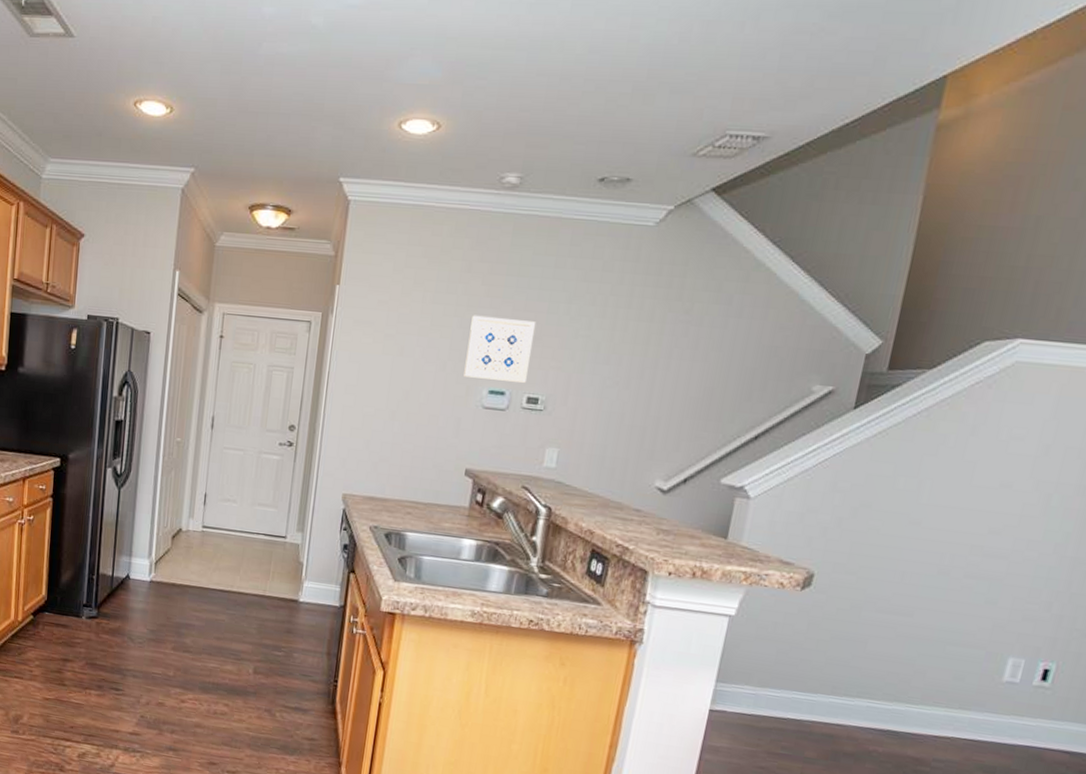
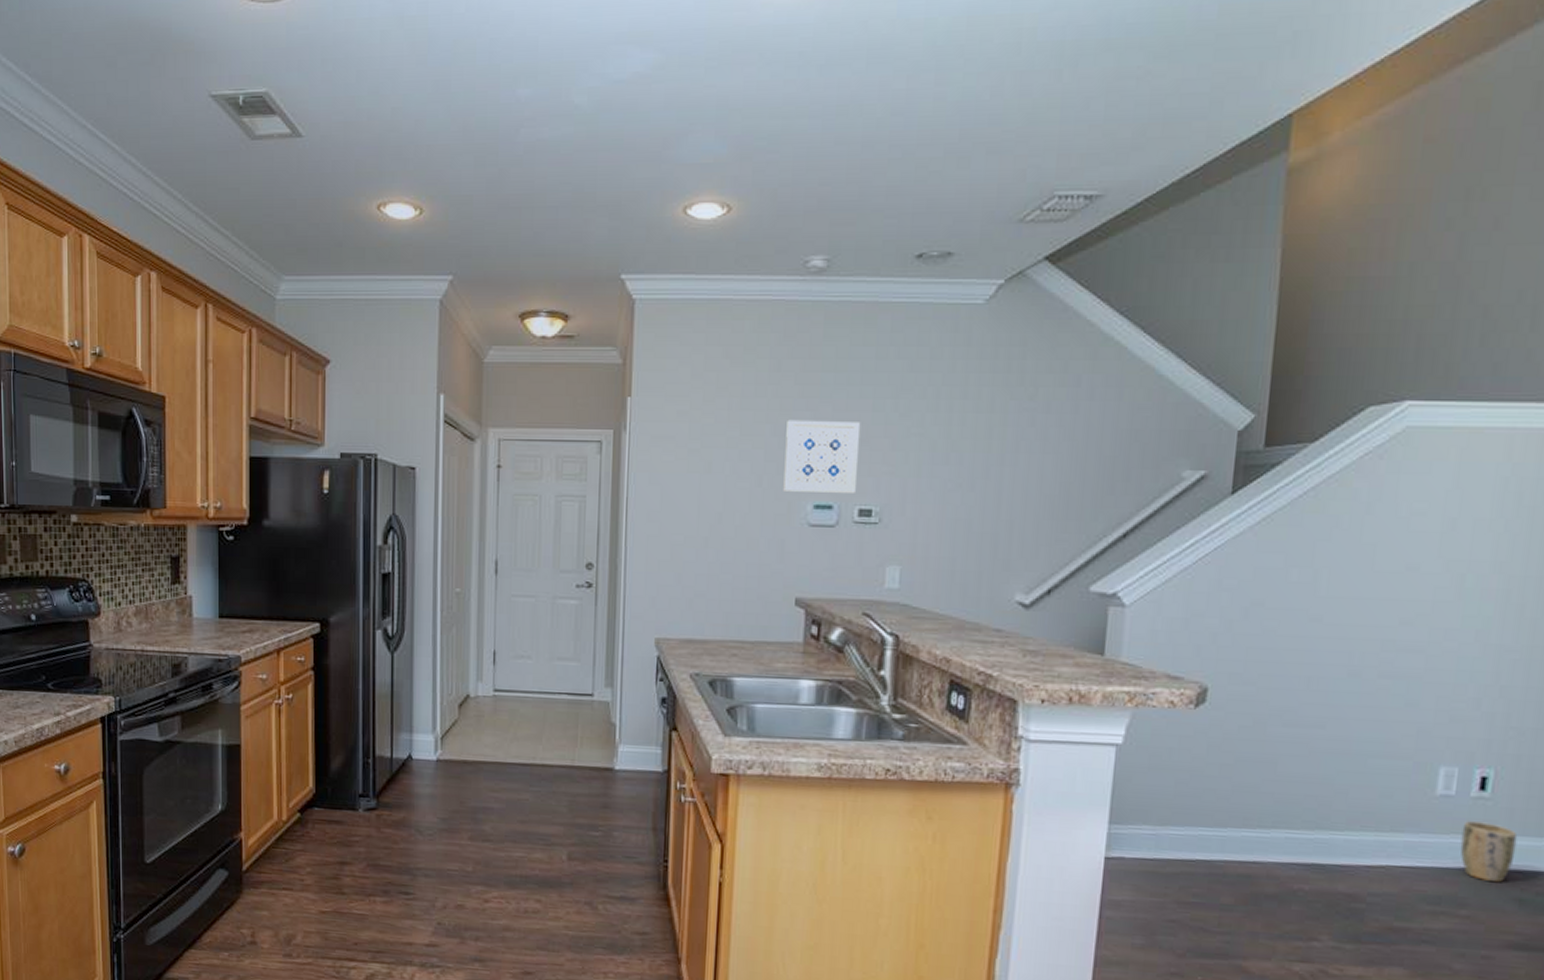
plant pot: none [1017,705,1070,760] -> present [1460,821,1518,883]

